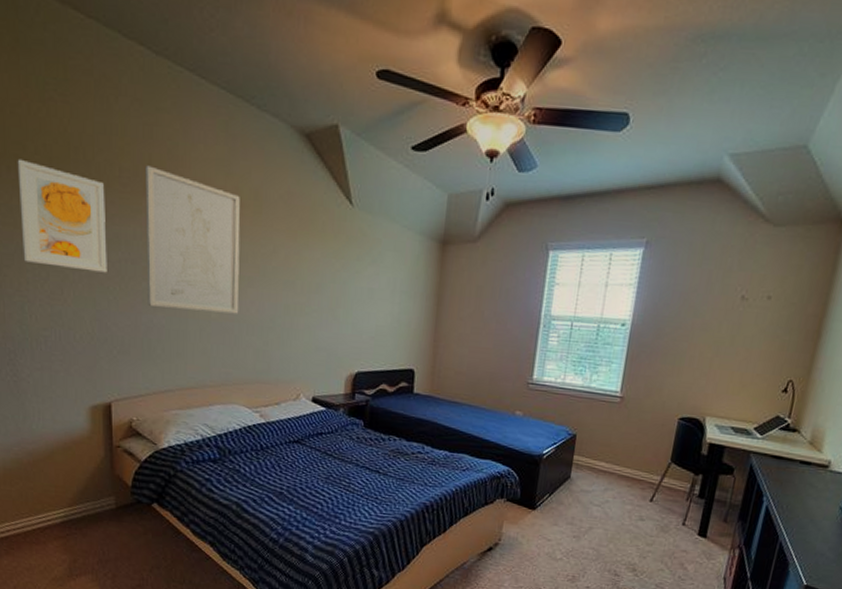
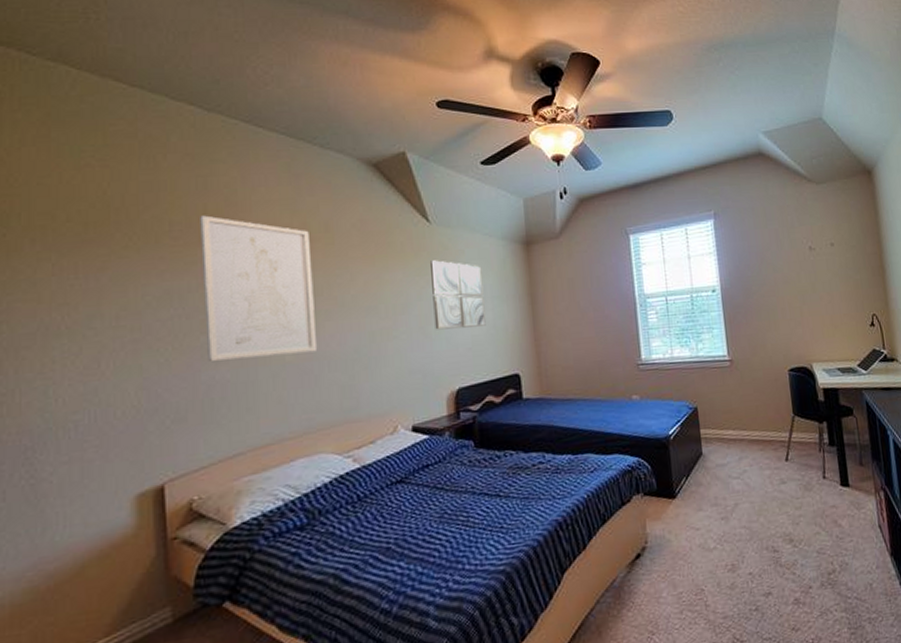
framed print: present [17,158,107,273] -> none [44,229,157,339]
wall art: none [344,245,396,318] -> present [430,260,486,330]

